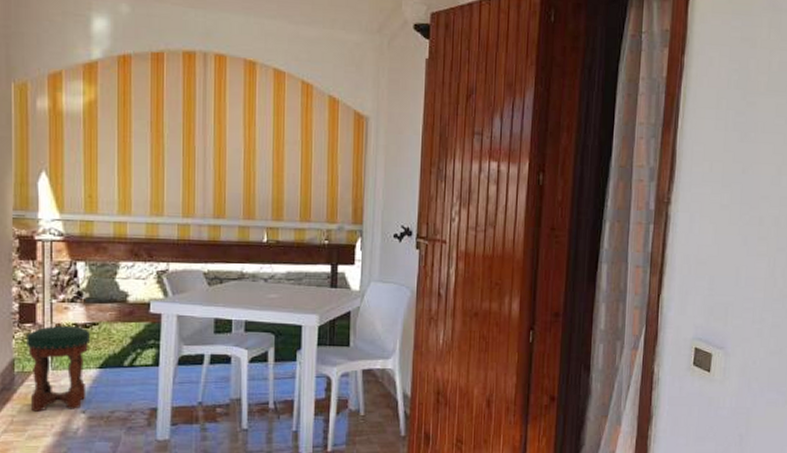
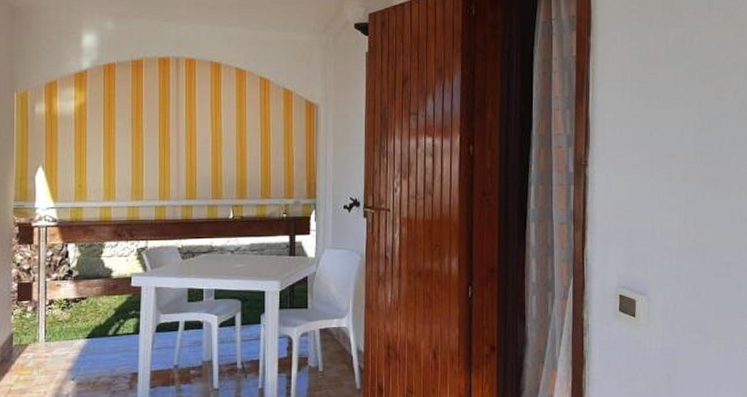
stool: present [27,325,91,412] -> none [24,300,80,381]

